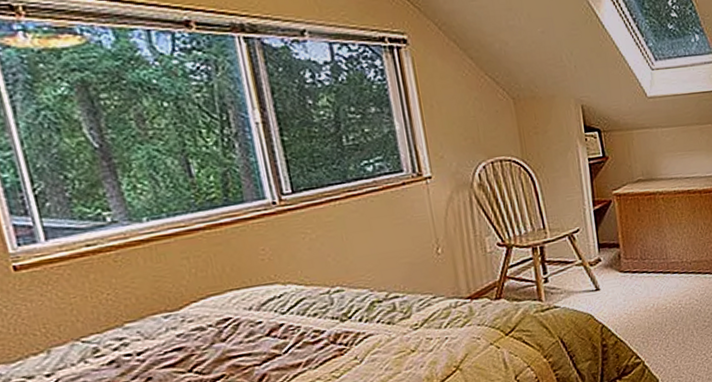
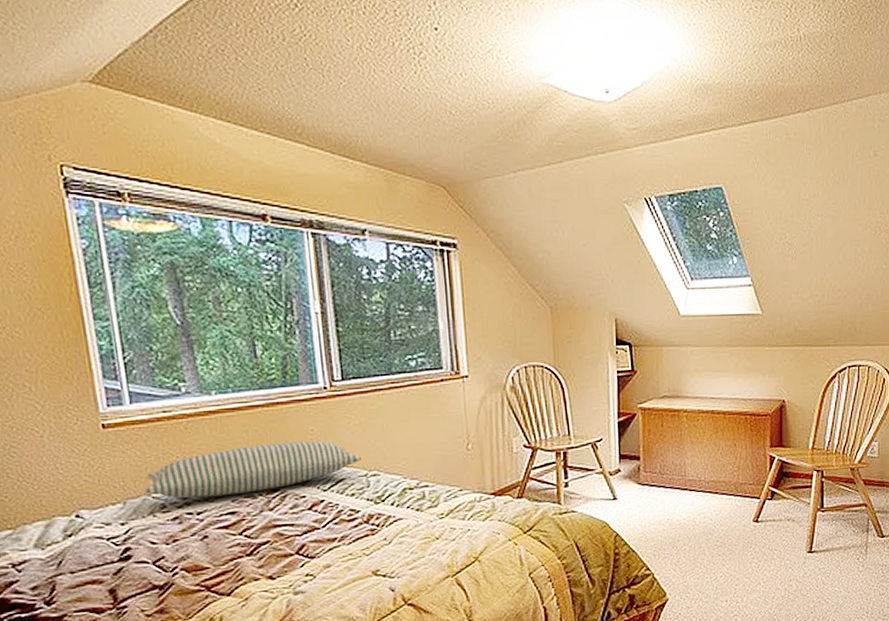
pillow: none [72,260,321,340] -> present [145,441,361,498]

